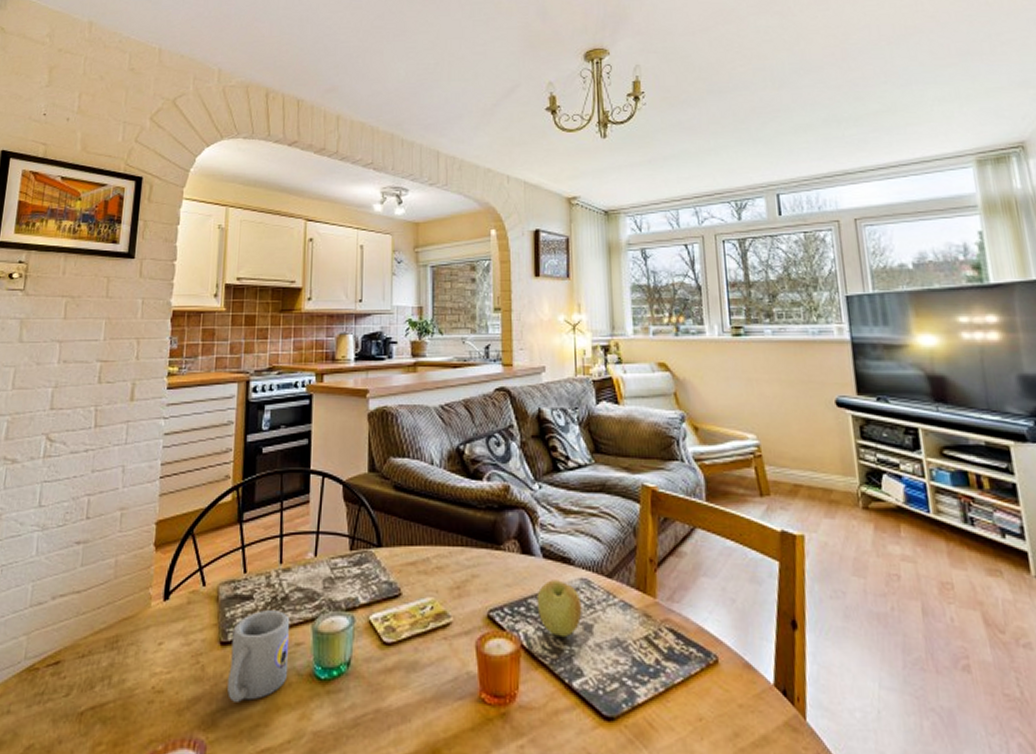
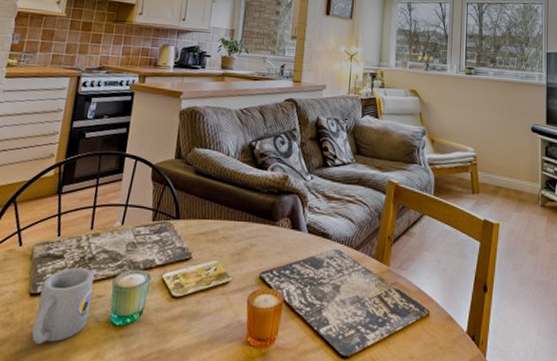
apple: present [537,580,582,638] -> none [299,250,334,295]

